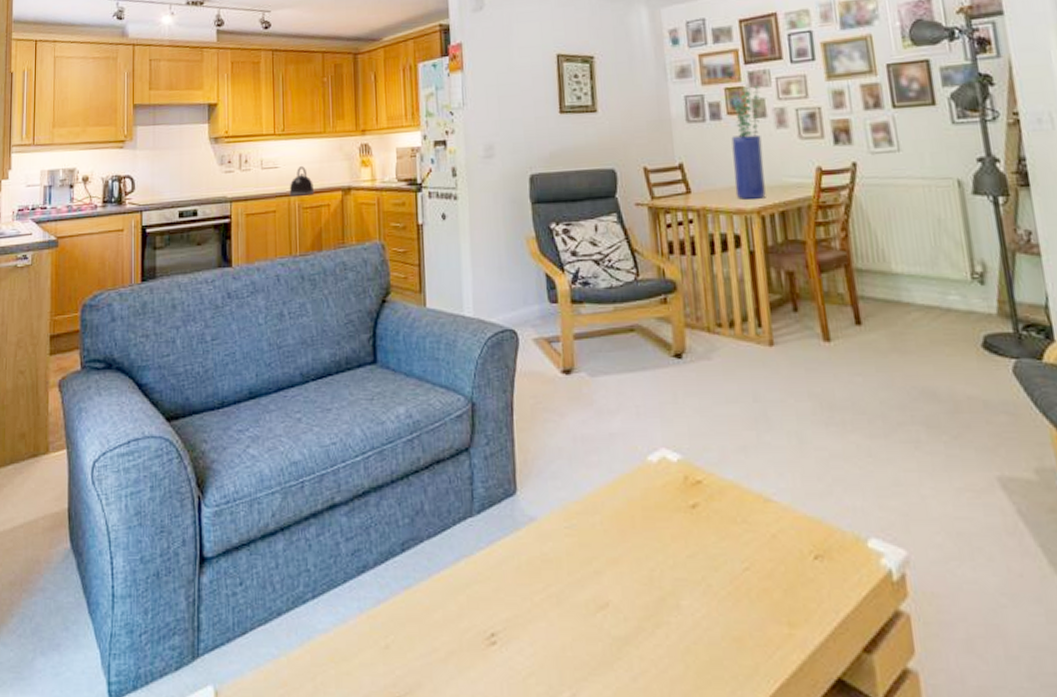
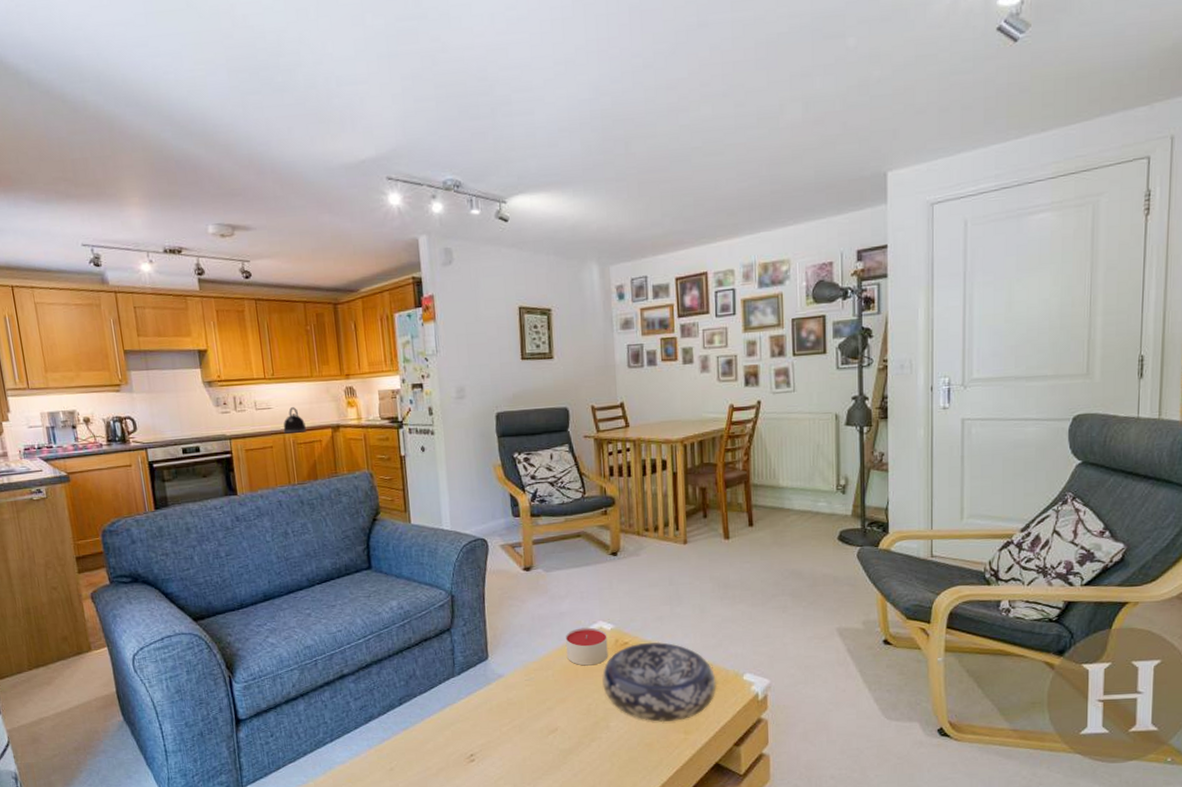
candle: none [618,456,676,512] -> present [566,627,608,666]
decorative bowl: none [668,482,830,606] -> present [602,641,717,723]
vase: present [731,81,766,200] -> none [664,332,690,432]

